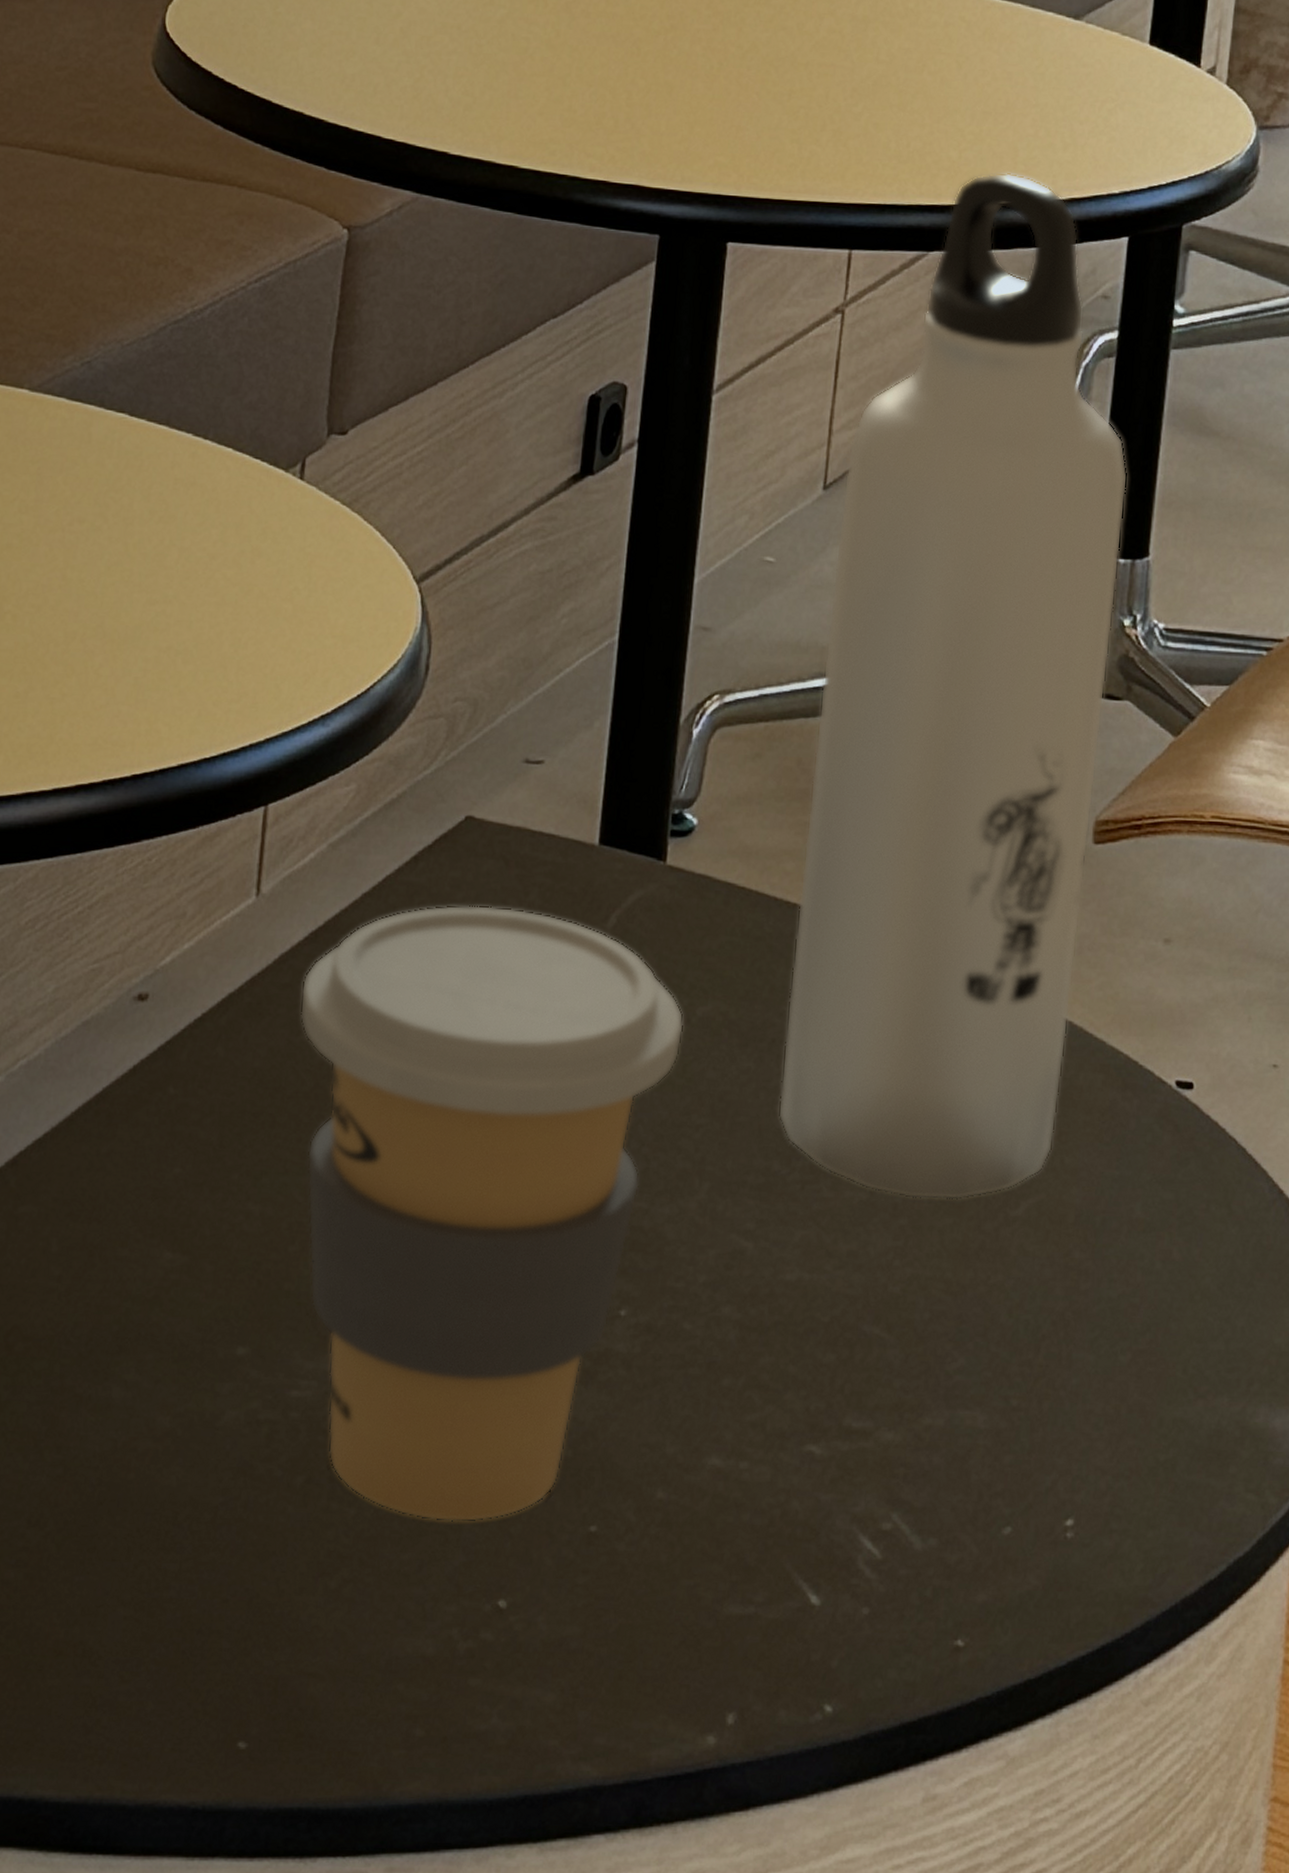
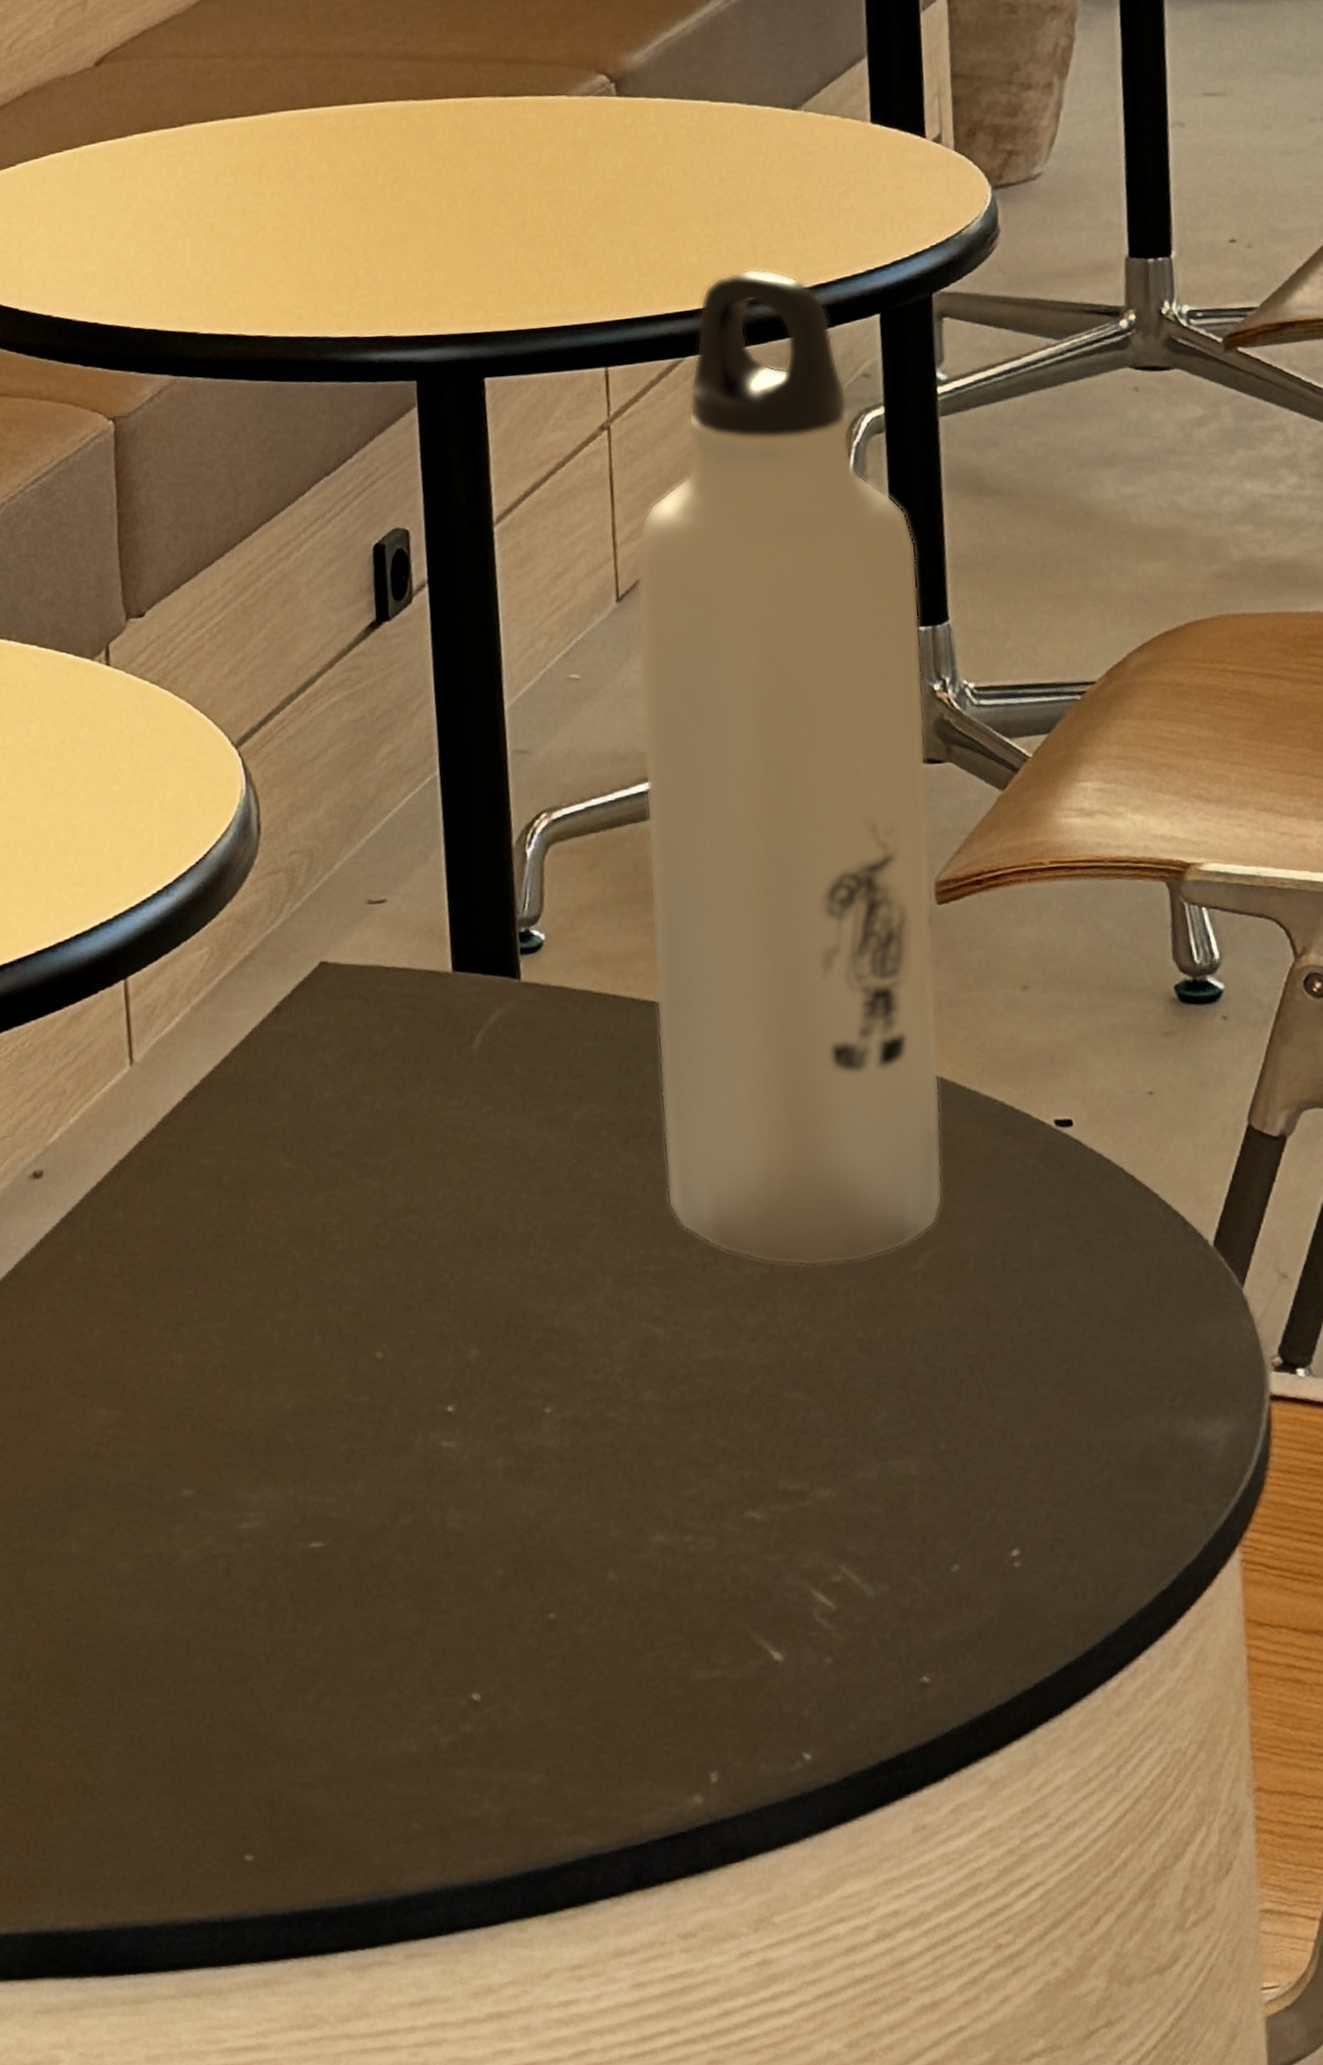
coffee cup: present [299,904,684,1522] -> none [187,1042,564,1628]

